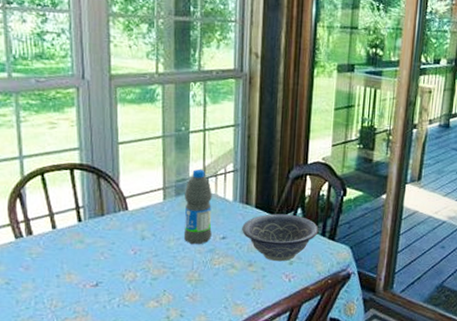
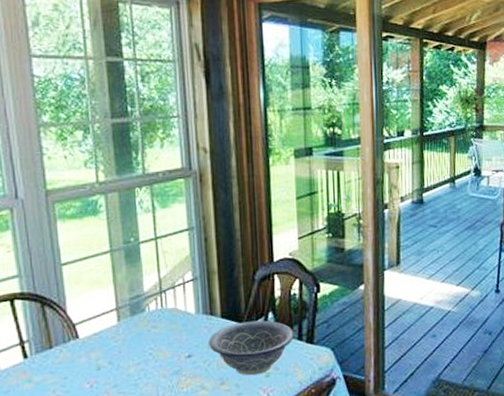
water bottle: present [183,169,212,245] -> none [141,282,176,368]

